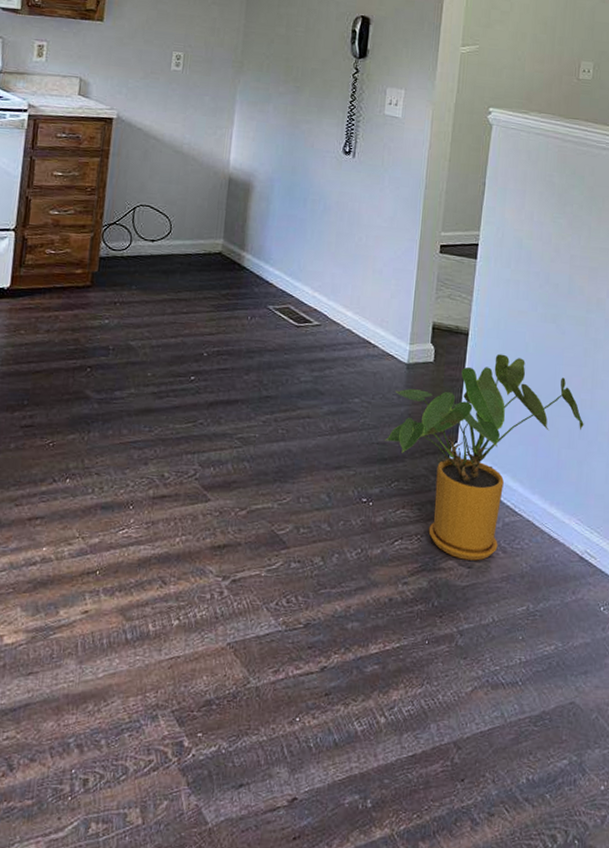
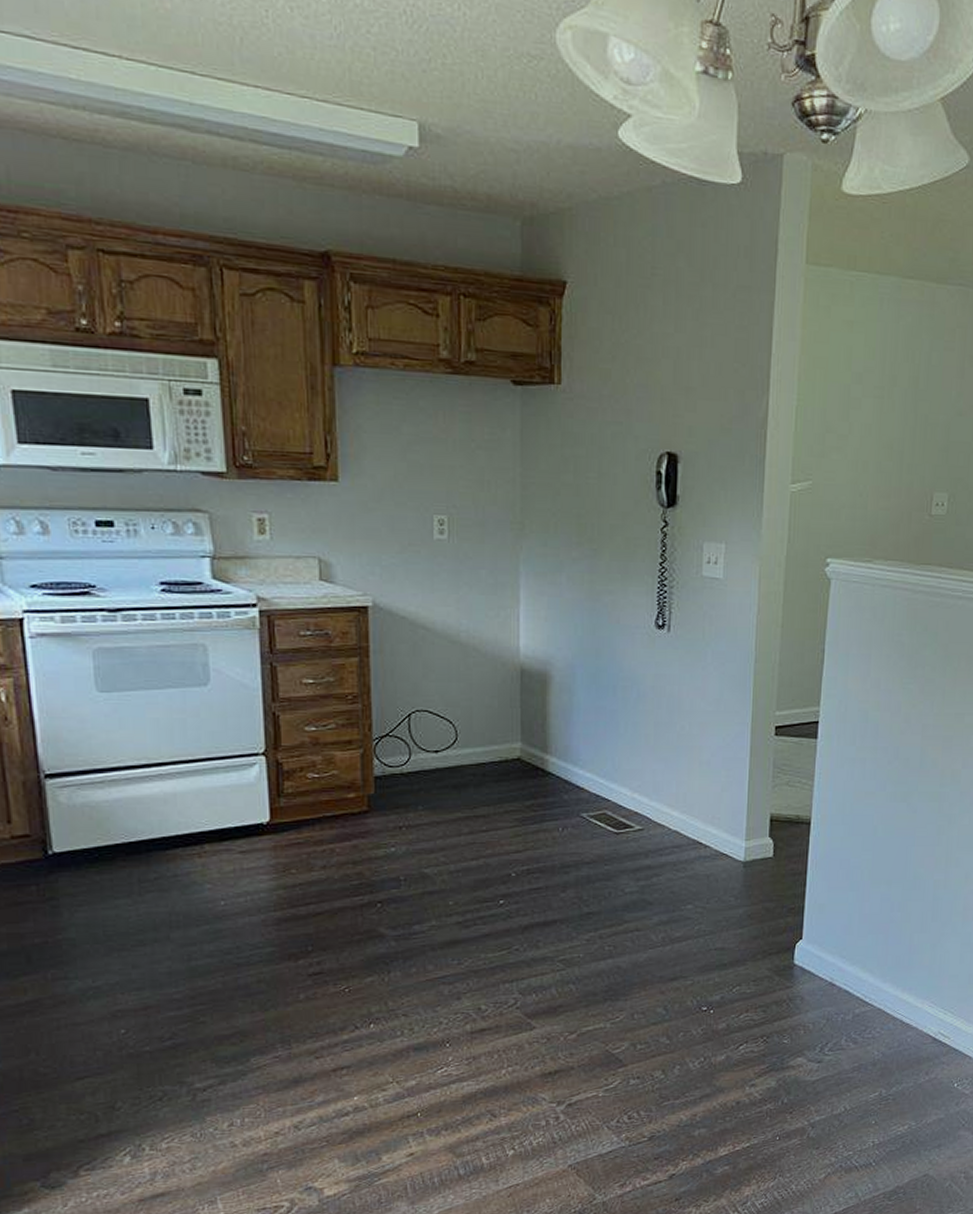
house plant: present [385,353,584,561] -> none [723,841,937,1056]

